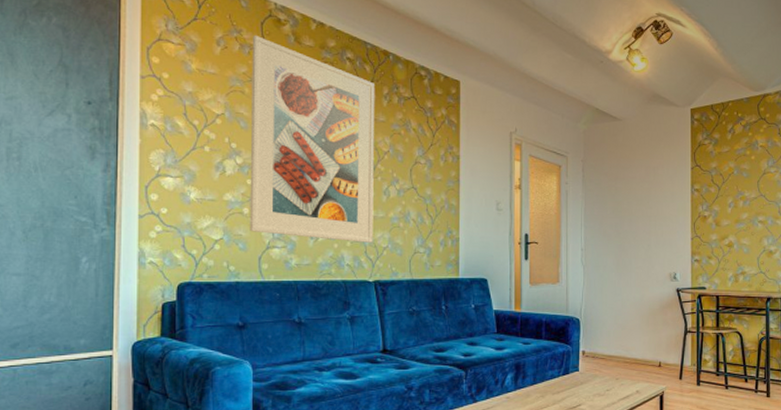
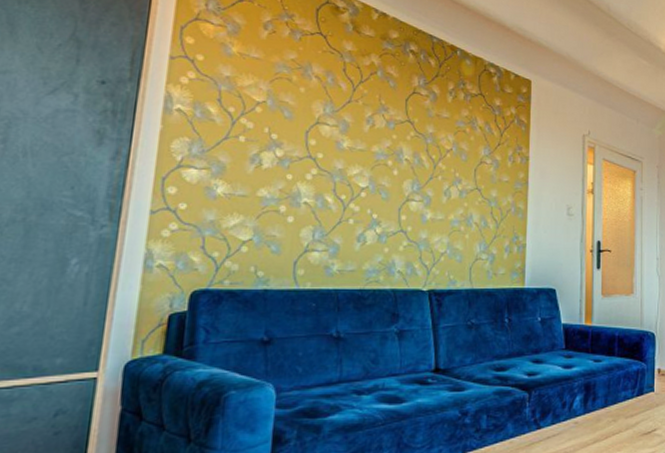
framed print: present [249,34,374,243] -> none [285,21,439,247]

